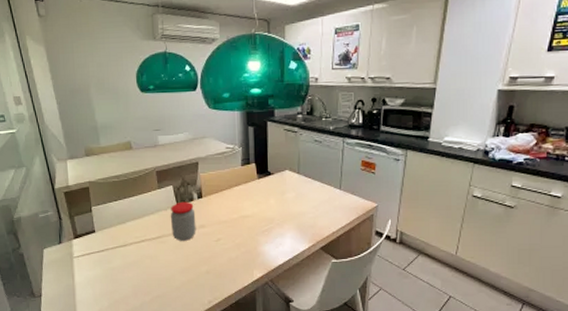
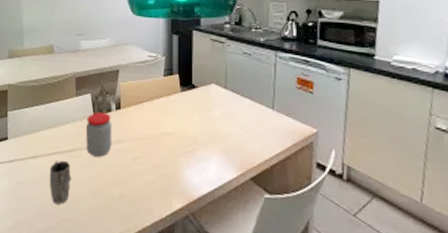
mug: none [139,247,161,283] -> present [49,161,72,204]

